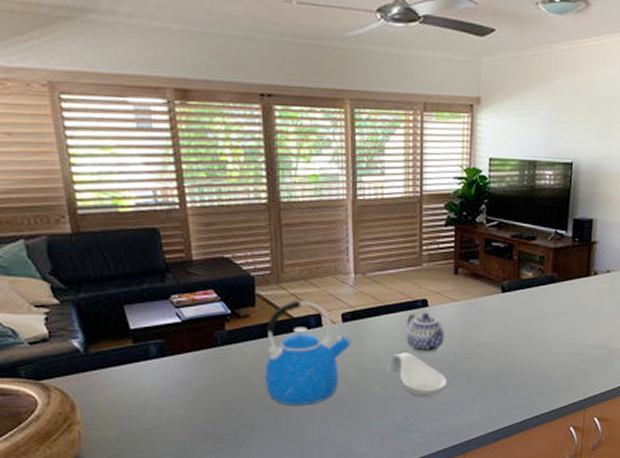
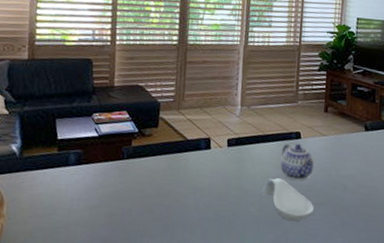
kettle: present [265,299,352,406] -> none [158,124,234,219]

